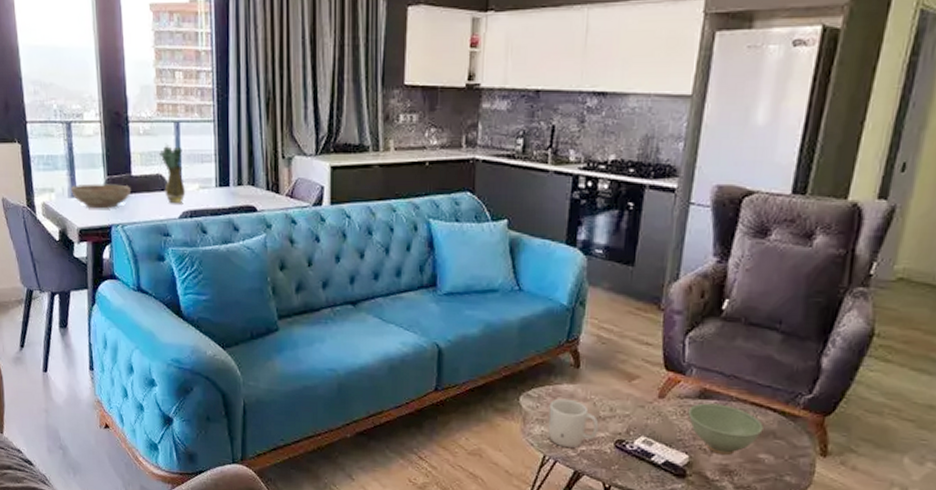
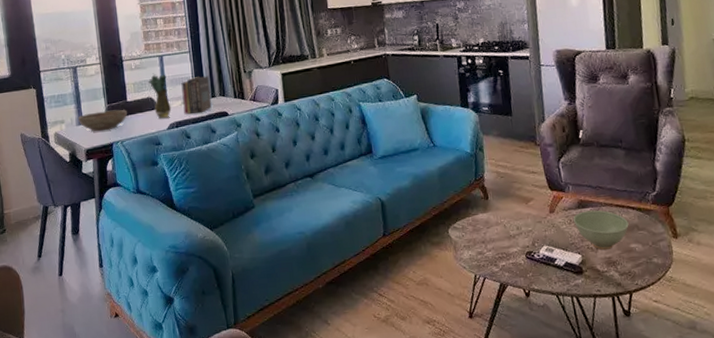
books: none [200,156,237,204] -> present [181,75,212,114]
mug: present [548,398,599,448] -> none [471,225,512,265]

